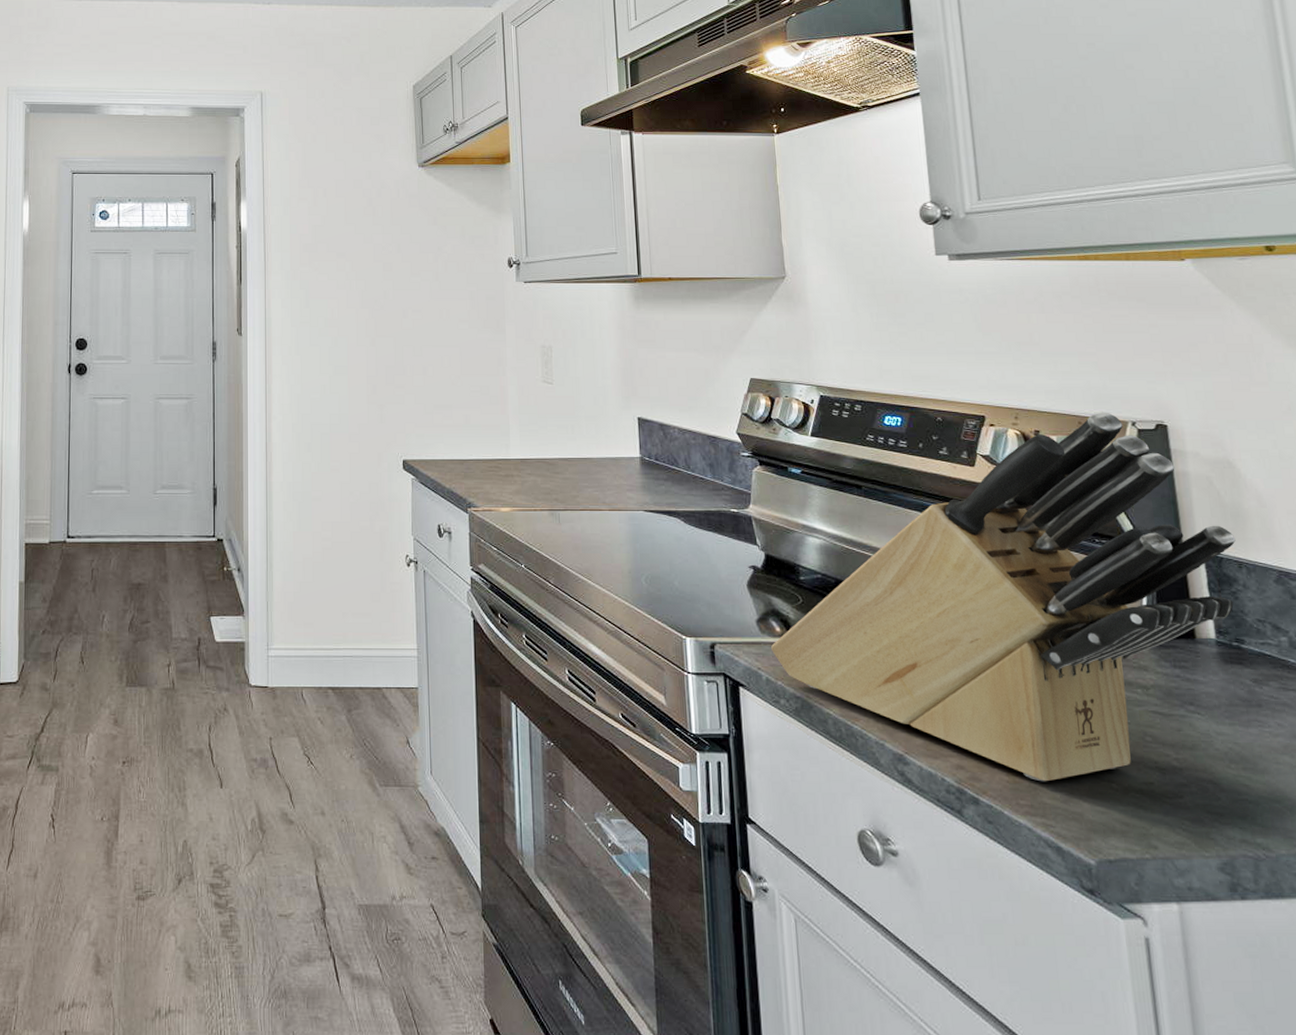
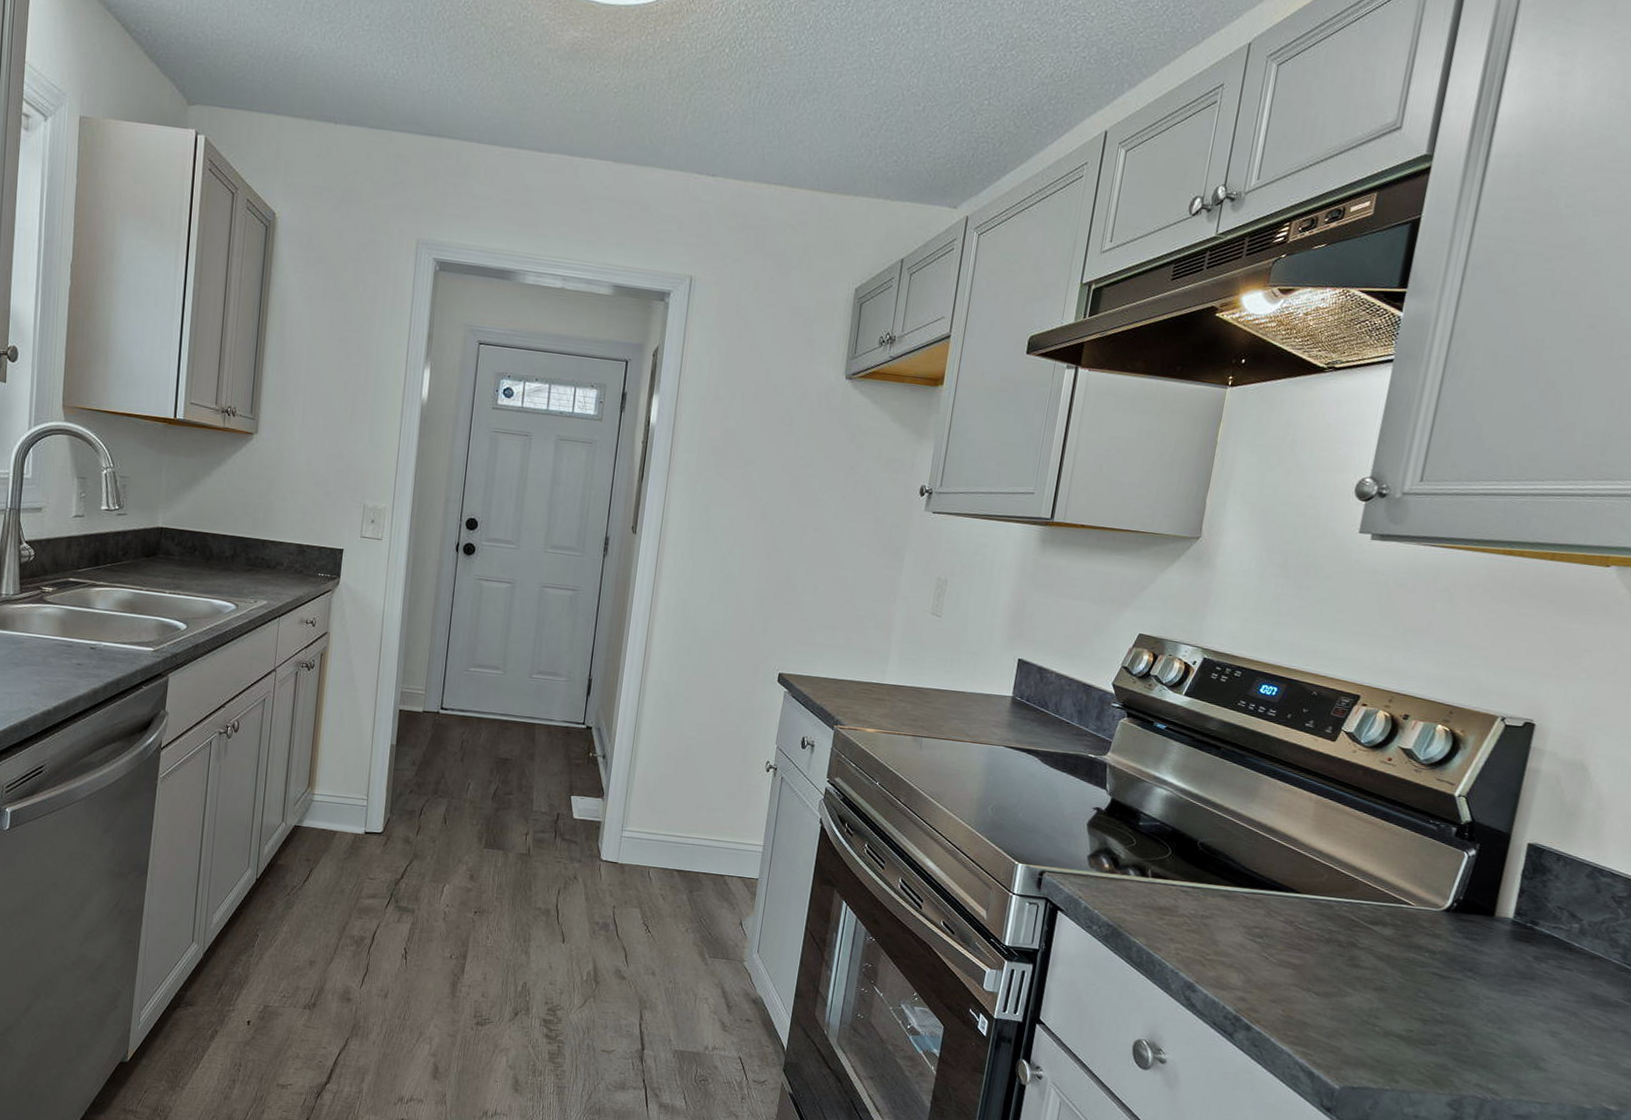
knife block: present [770,412,1236,782] -> none [1095,704,1564,1020]

